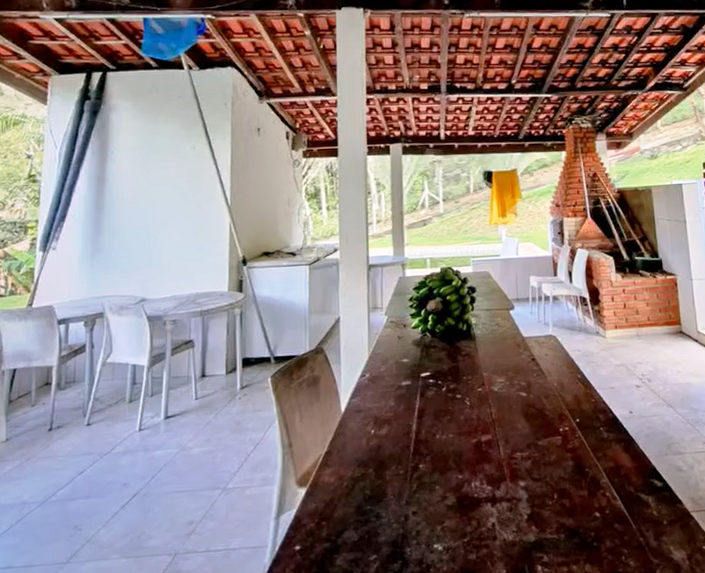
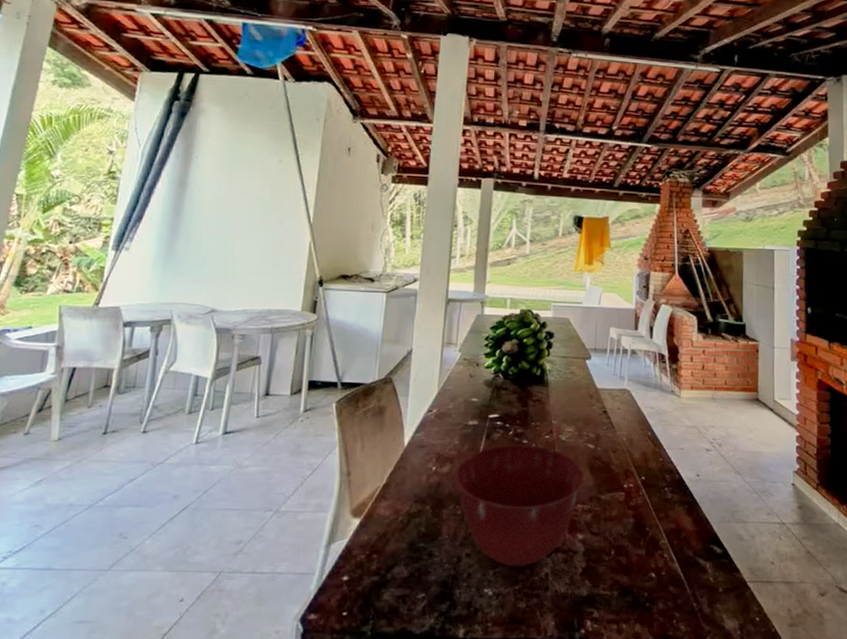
mixing bowl: none [394,398,521,521] -> present [455,443,585,567]

